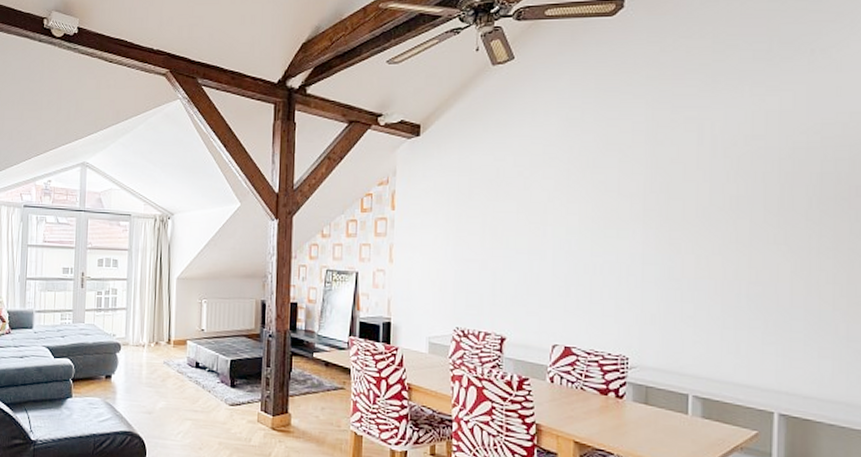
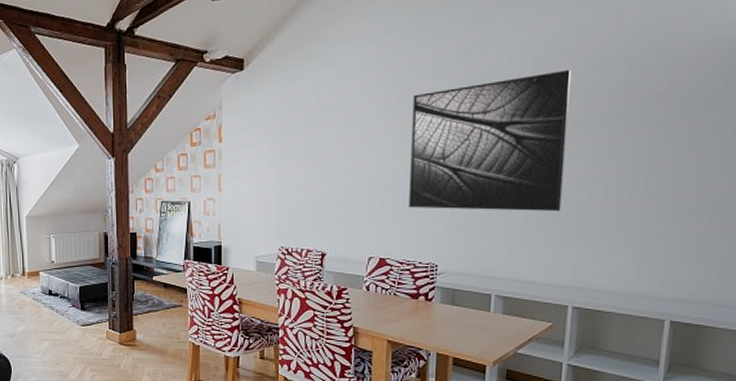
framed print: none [596,156,763,306] -> present [409,69,571,212]

